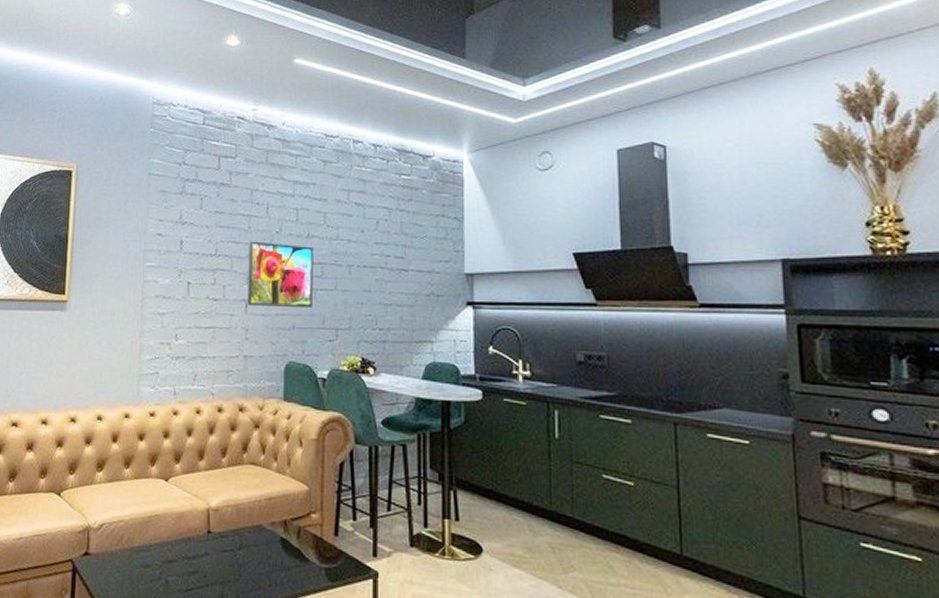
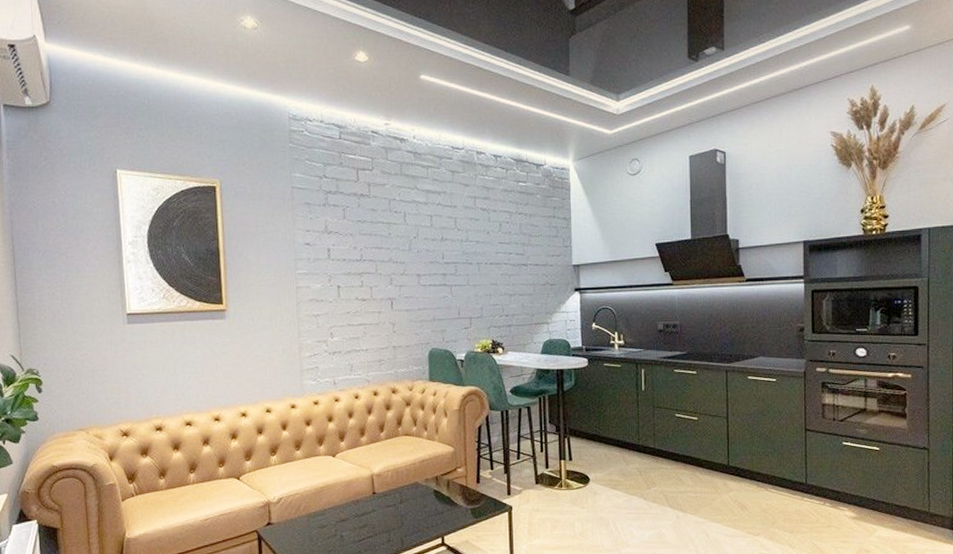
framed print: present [247,241,314,307] -> none [390,246,449,303]

